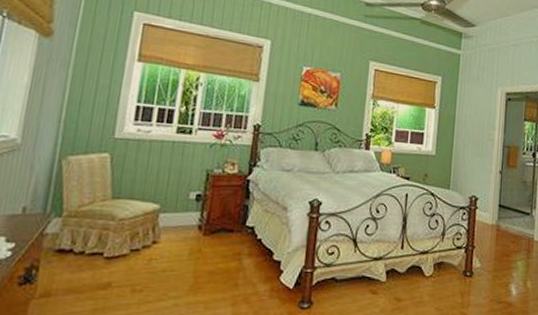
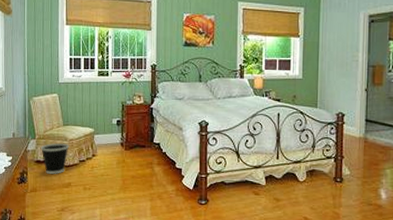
wastebasket: none [68,223,118,270] -> present [41,142,69,174]

